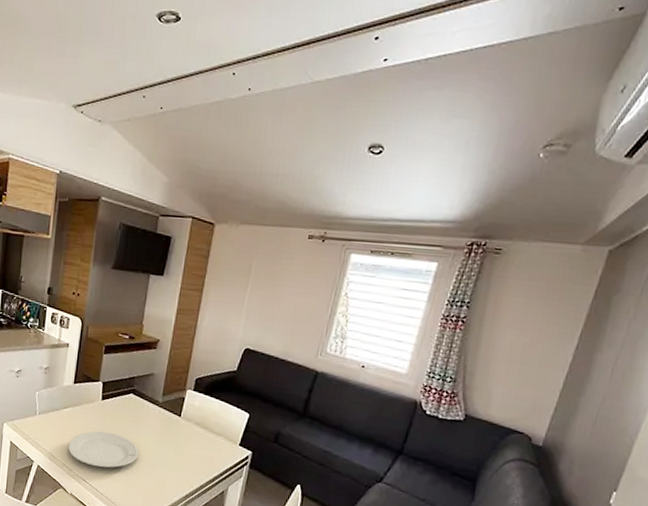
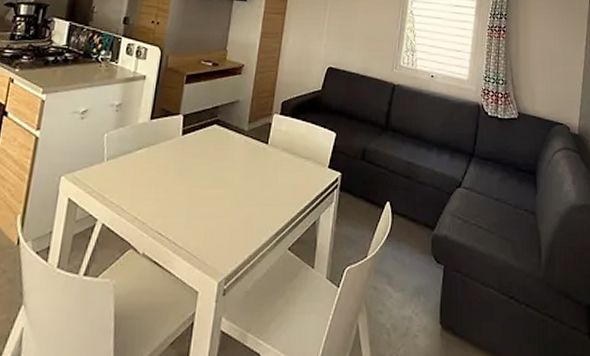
plate: present [67,431,139,468] -> none [140,172,224,215]

